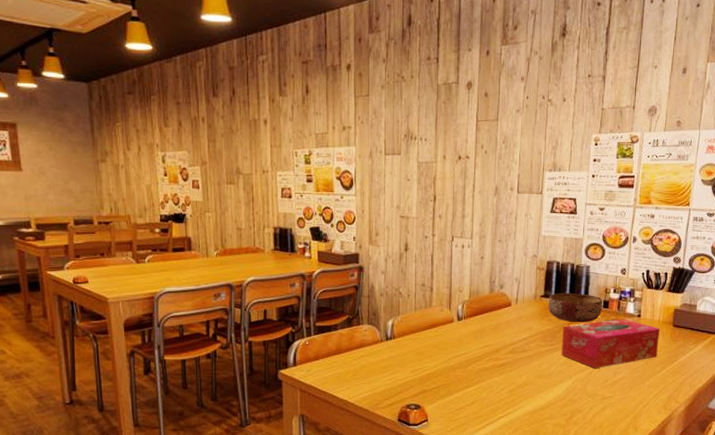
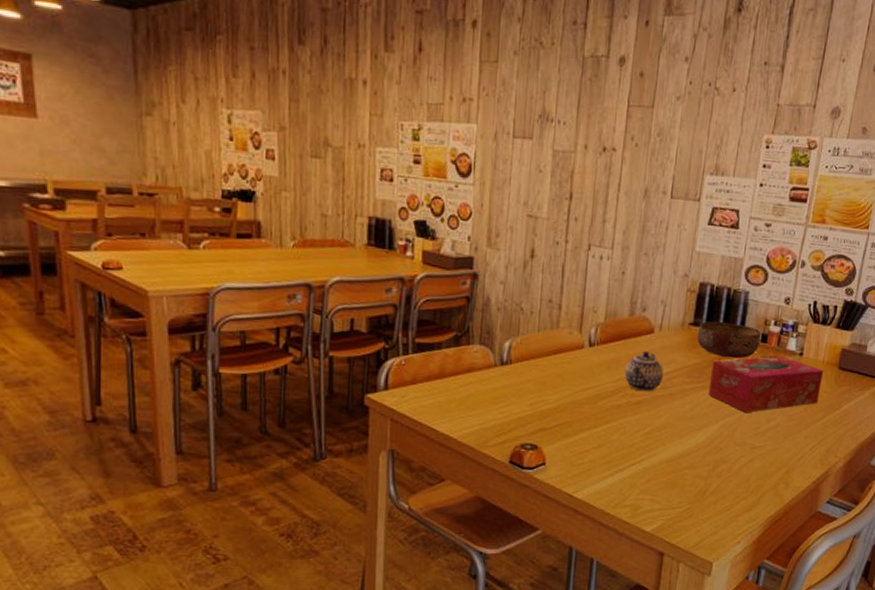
teapot: none [488,322,521,356] -> present [624,351,663,392]

